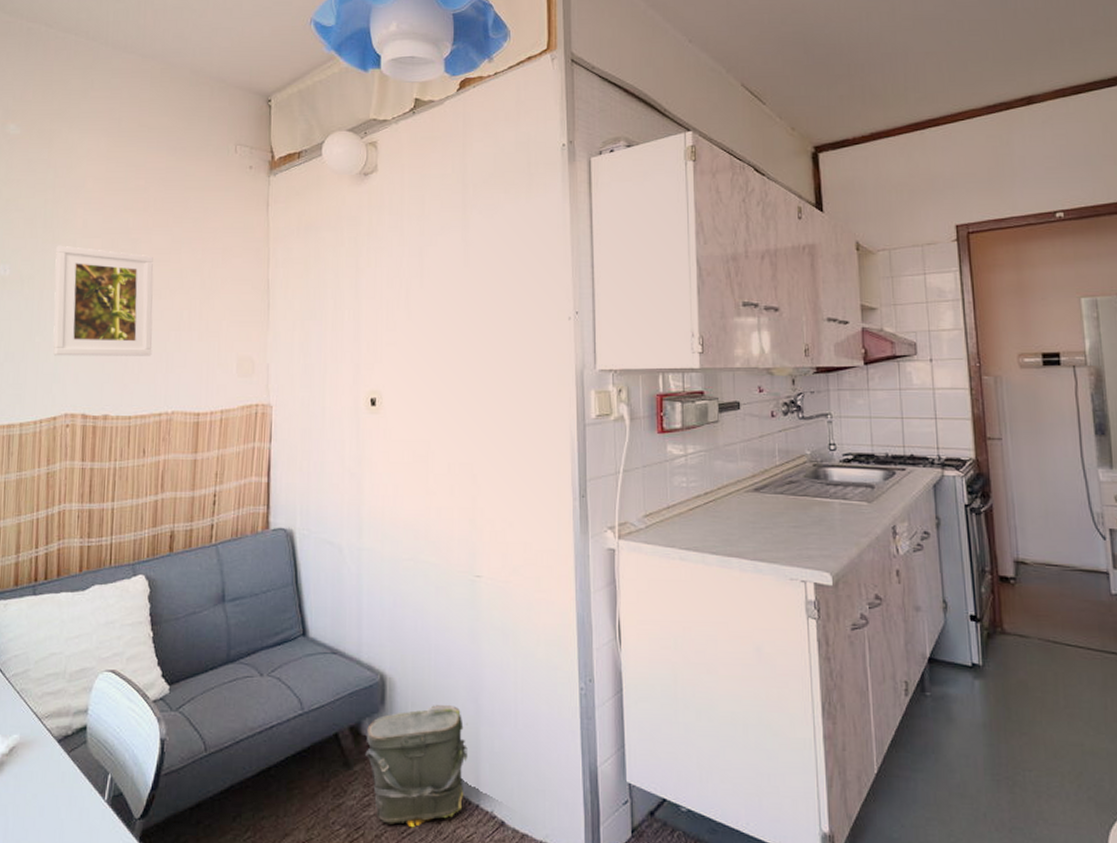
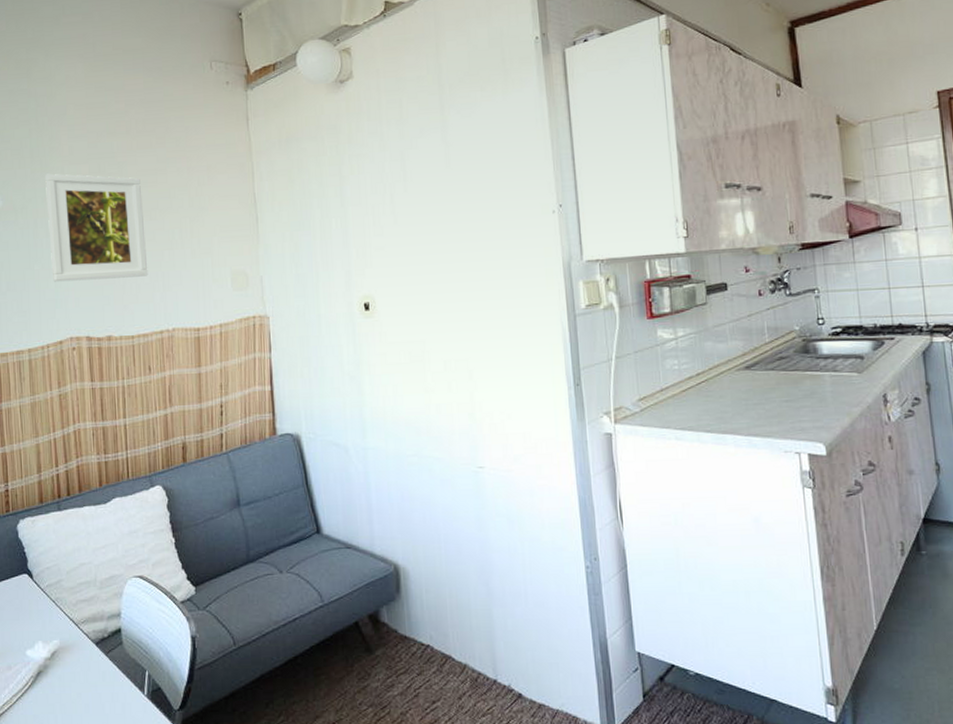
bag: present [365,705,468,828] -> none [385,590,483,705]

